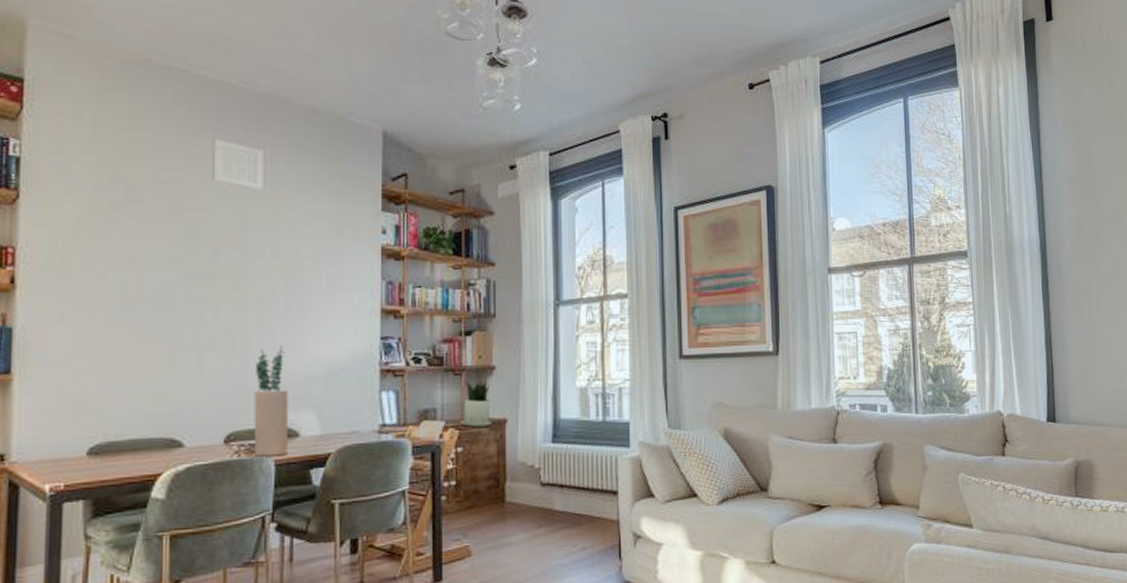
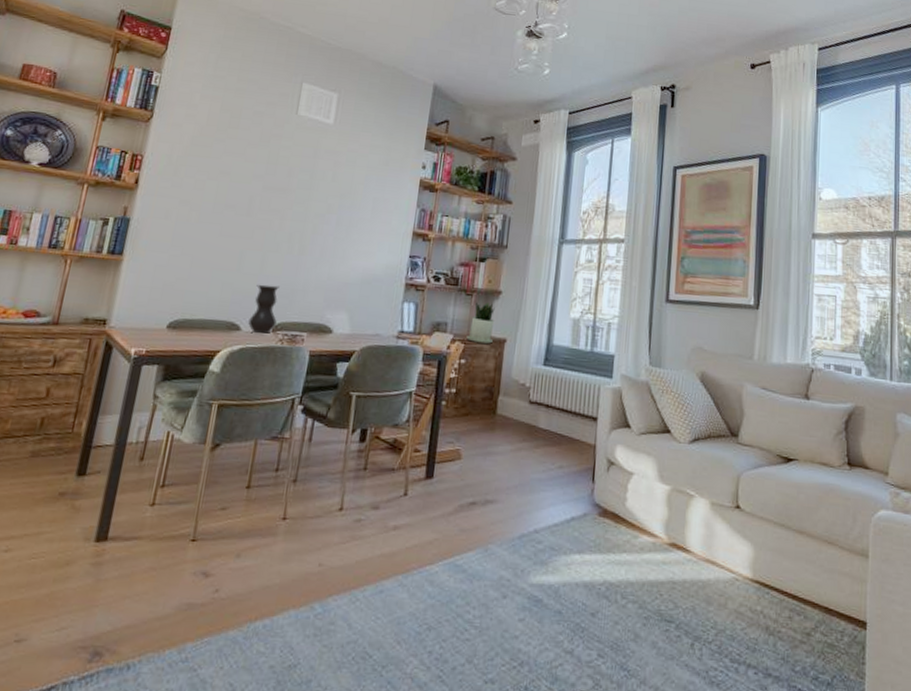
vase: none [192,389,228,449] -> present [248,284,280,335]
vase: present [253,345,288,457] -> none [294,254,331,348]

